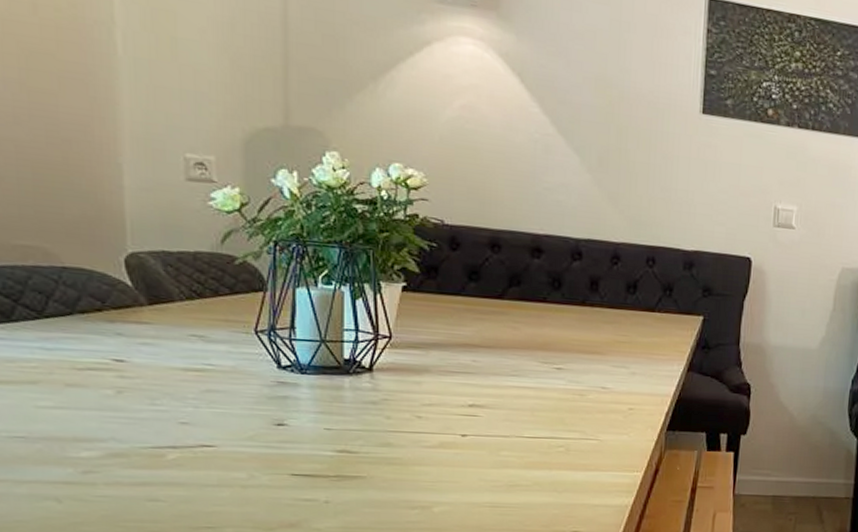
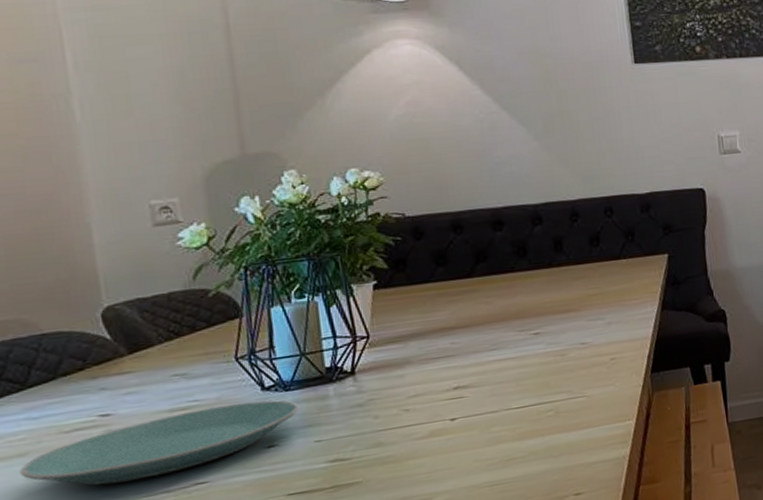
plate: none [29,374,314,430] -> present [20,400,300,486]

